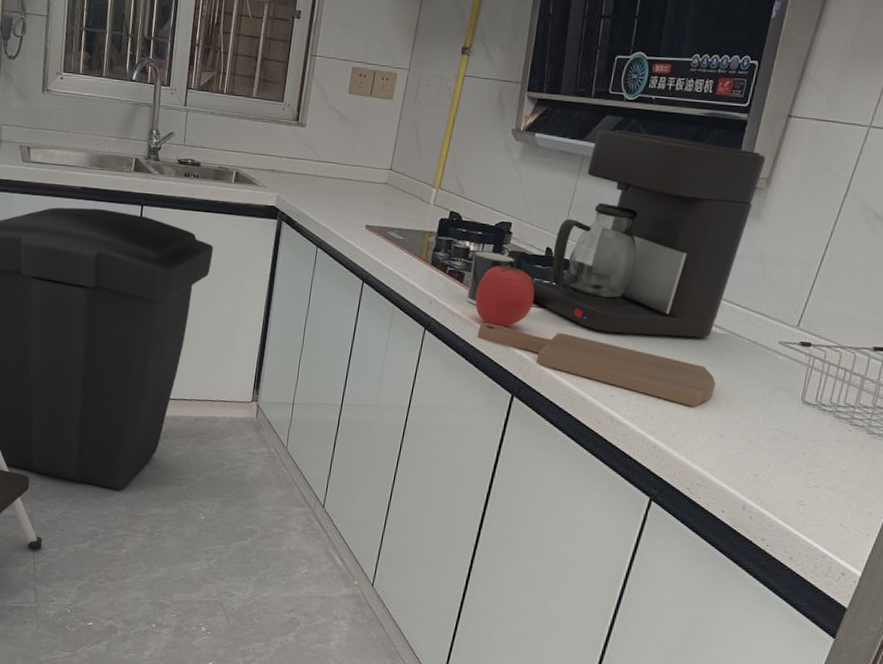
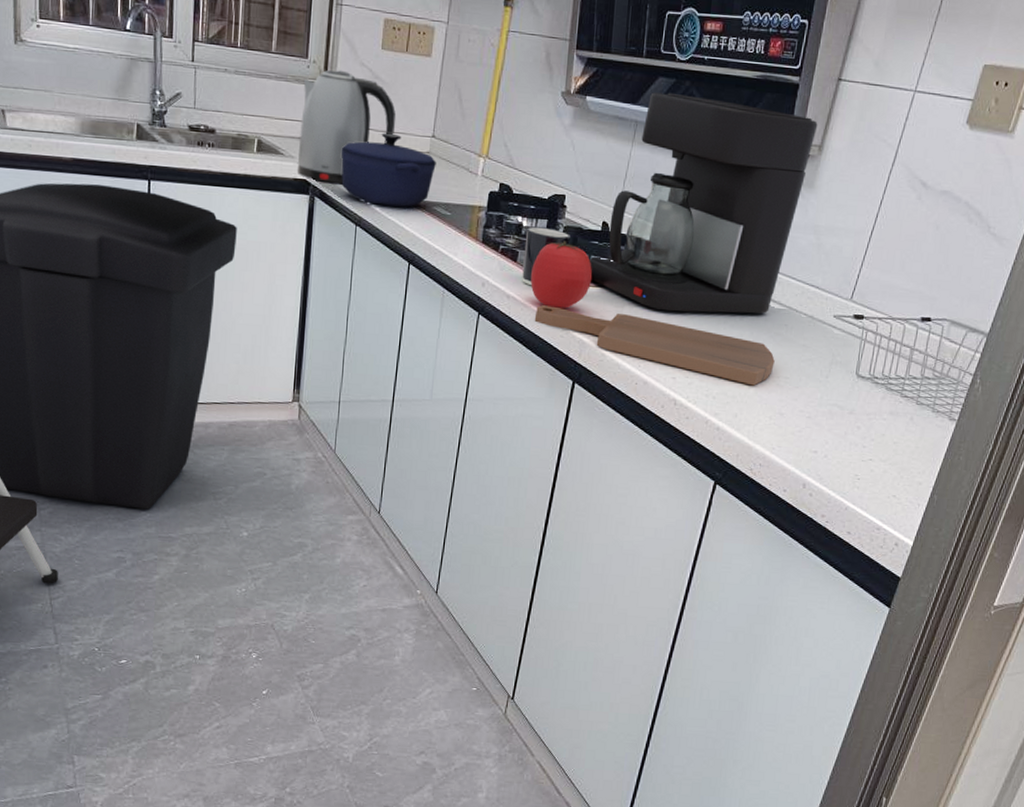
kettle: none [267,112,359,211] -> present [296,70,397,185]
cooking pot: none [306,166,393,232] -> present [341,132,436,208]

